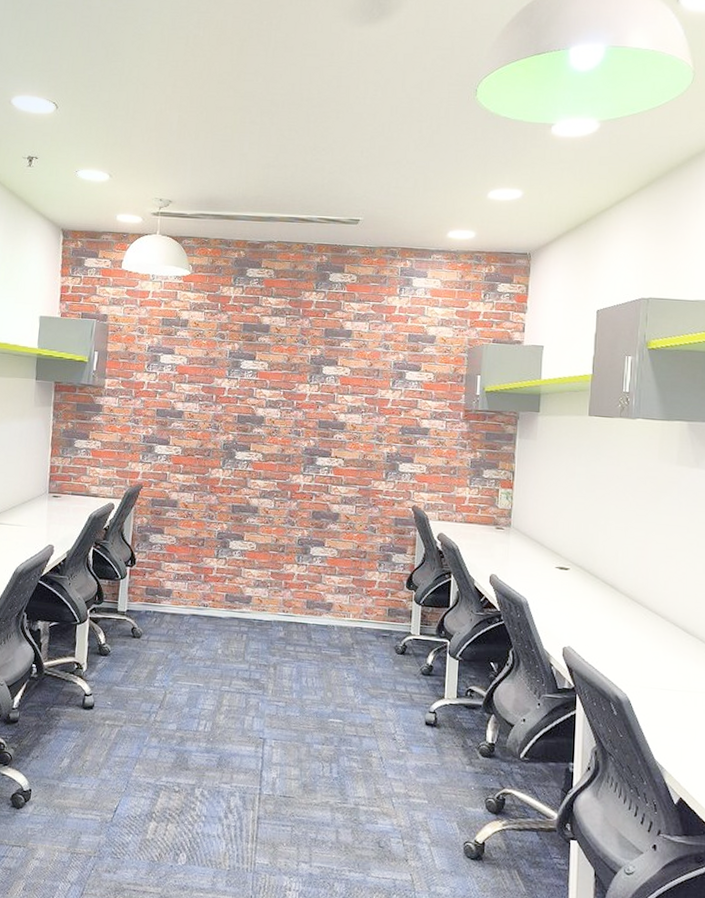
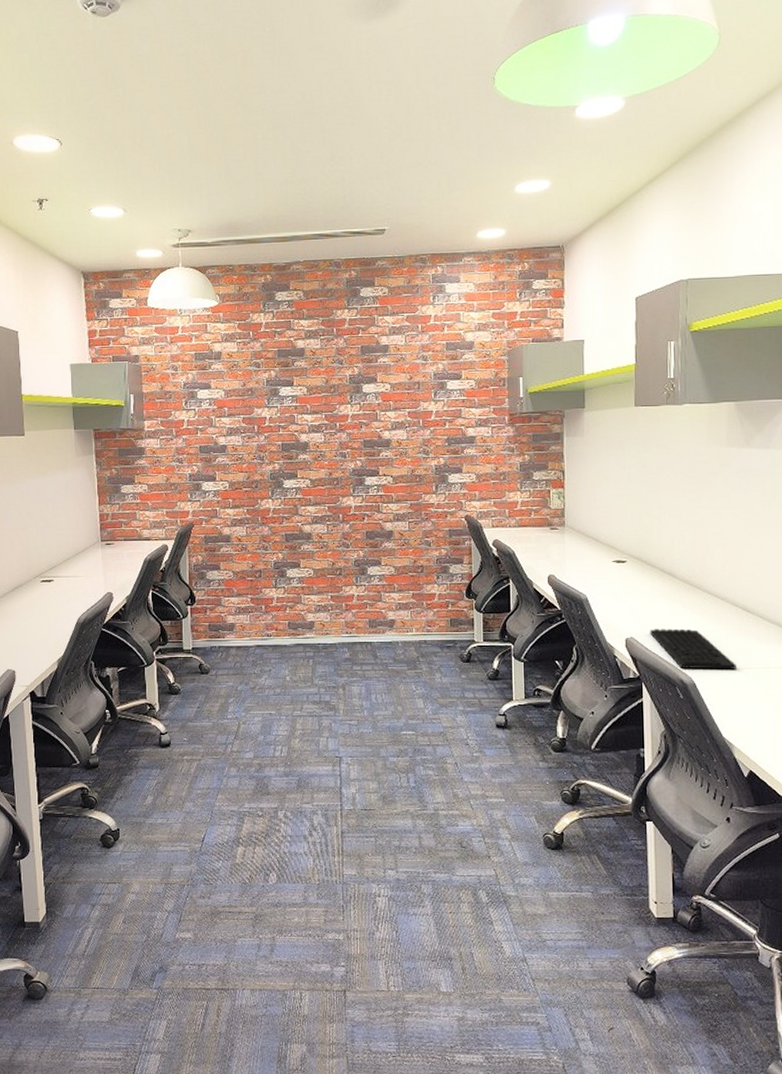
keyboard: none [588,640,673,691] -> present [650,628,736,670]

